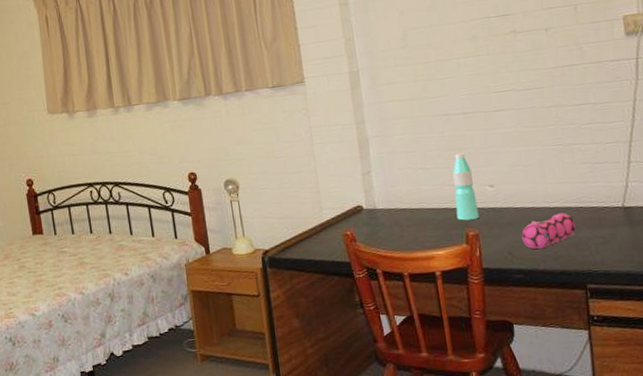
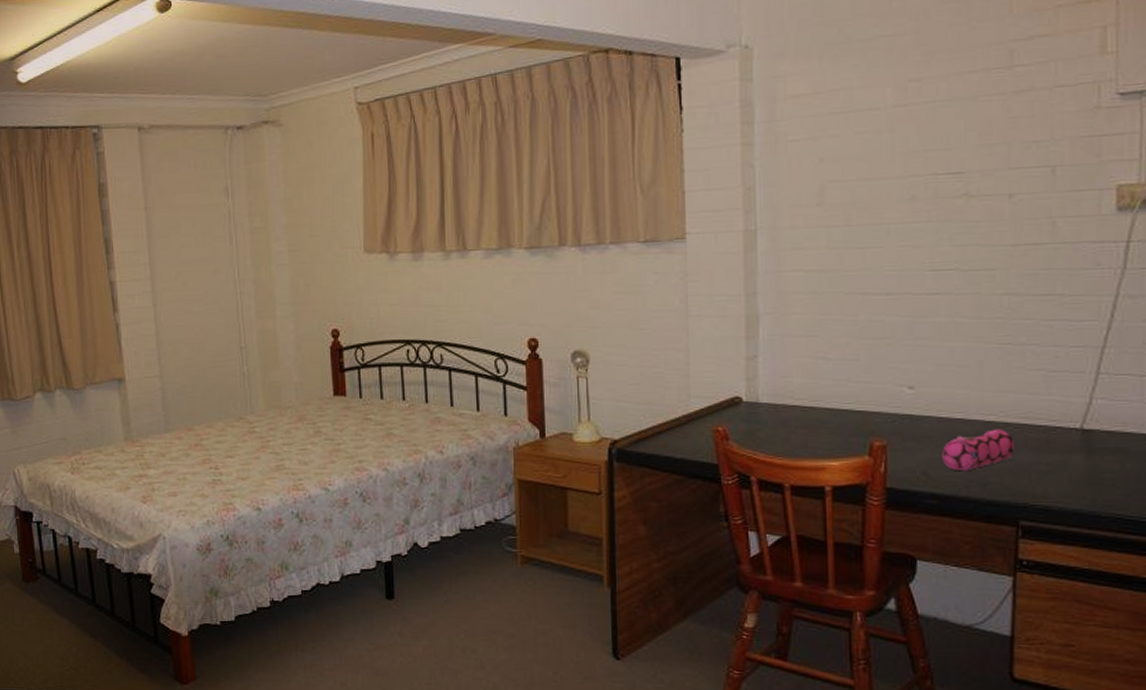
water bottle: present [453,153,479,221] -> none [861,343,890,427]

